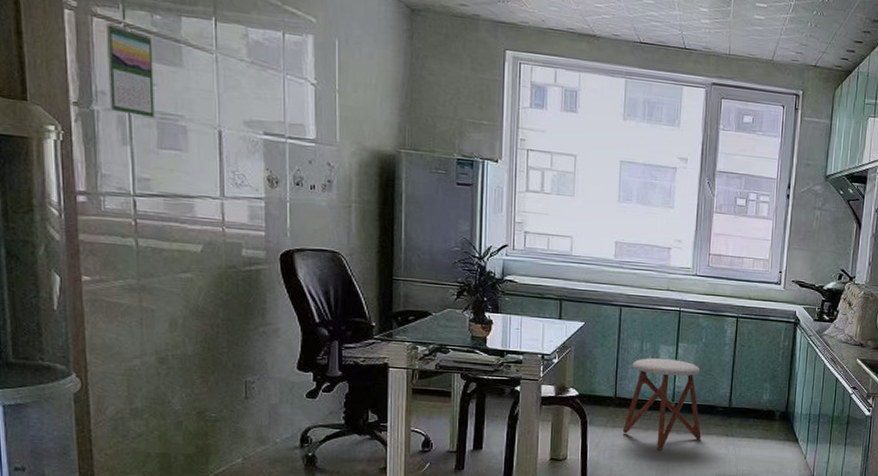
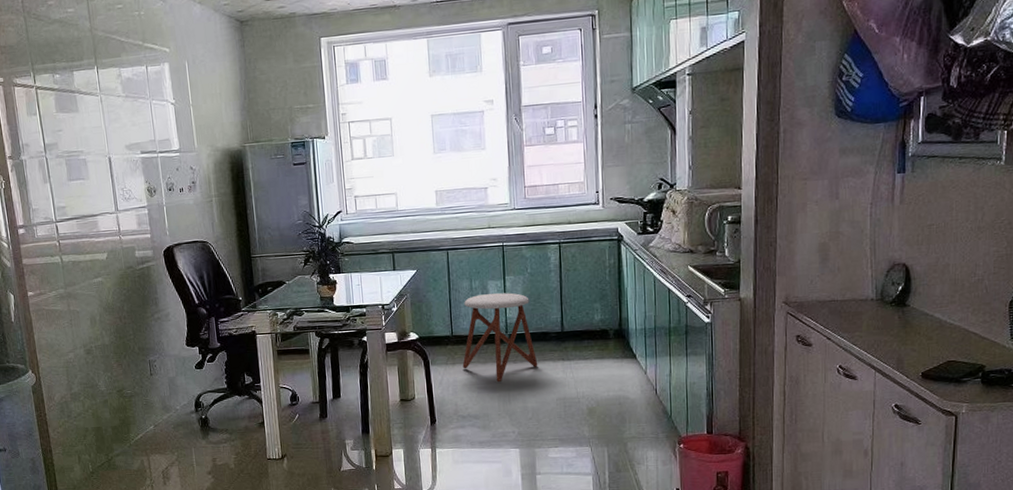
calendar: present [106,23,155,118] -> none [24,89,64,158]

